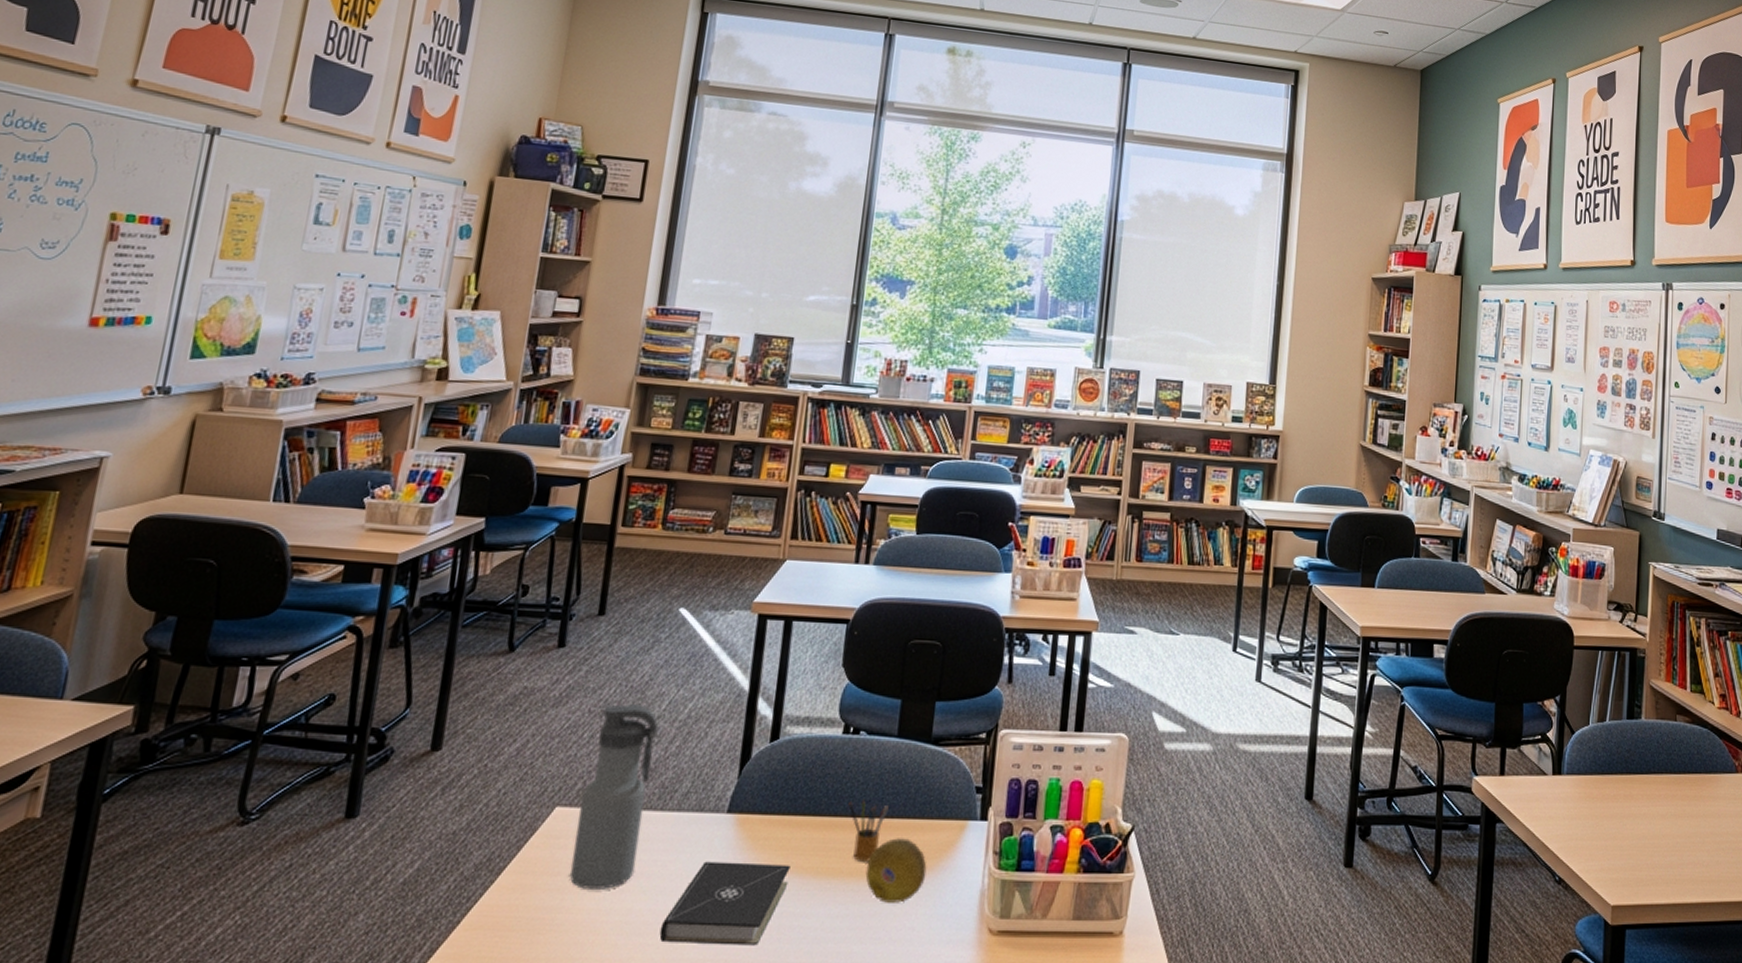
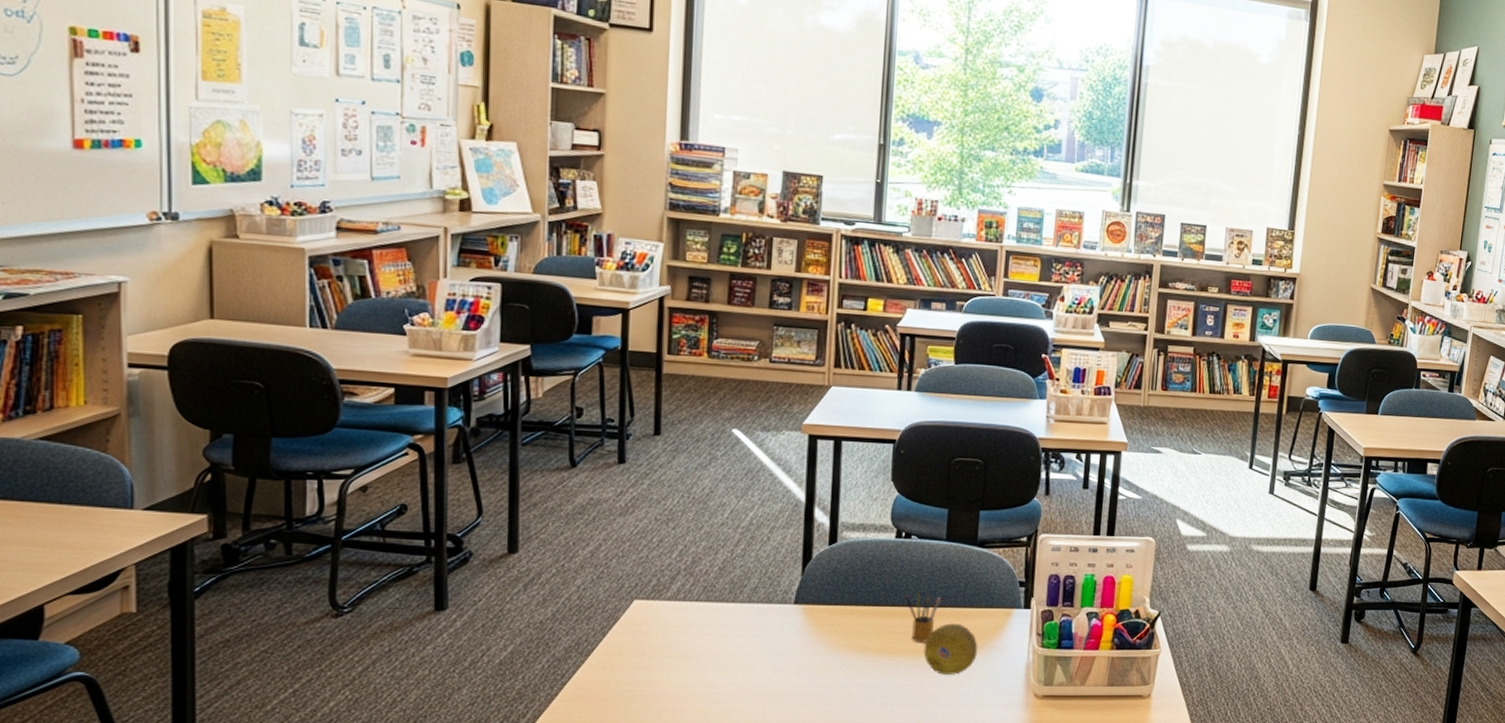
water bottle: present [569,703,659,889] -> none [654,512,723,667]
book: present [659,861,791,946] -> none [742,643,856,710]

